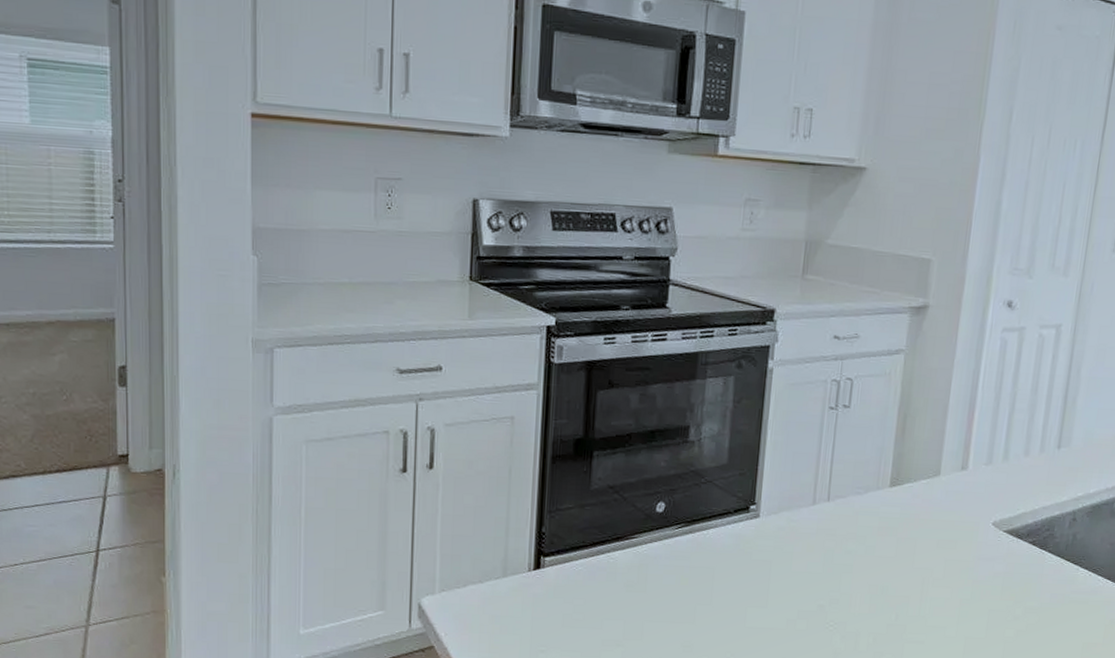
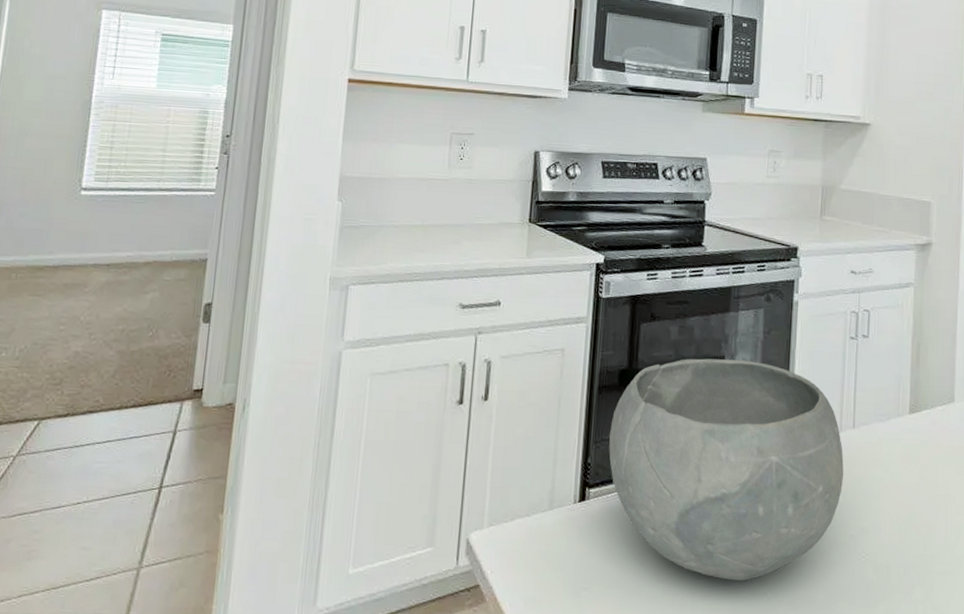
bowl: none [564,428,816,646] -> present [609,358,844,581]

